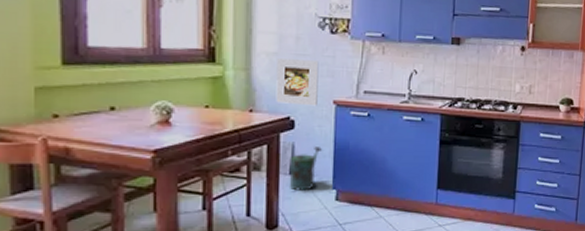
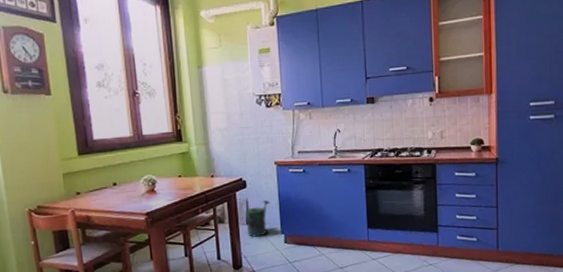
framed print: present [276,58,319,106] -> none [227,131,262,168]

